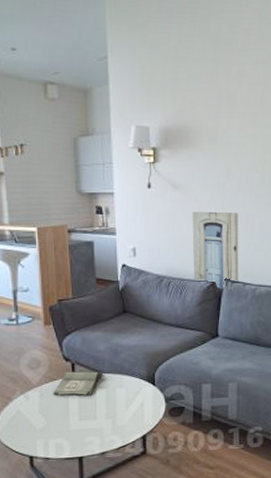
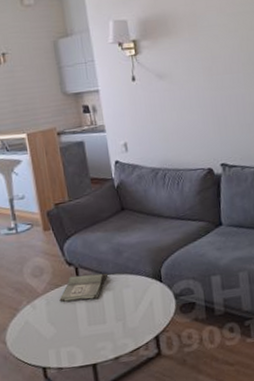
wall art: present [192,211,239,288] -> none [180,95,236,174]

